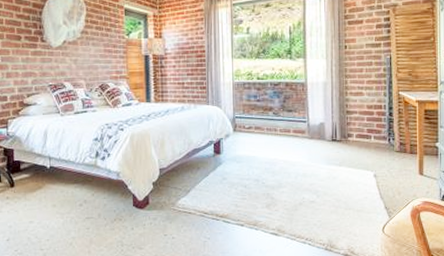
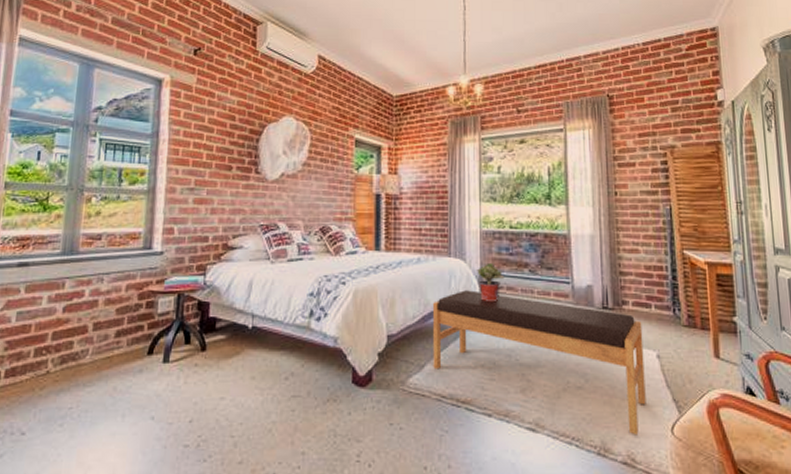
bench: none [196,131,364,235] -> present [433,290,646,435]
potted plant: none [229,108,253,139] -> present [476,262,505,301]

